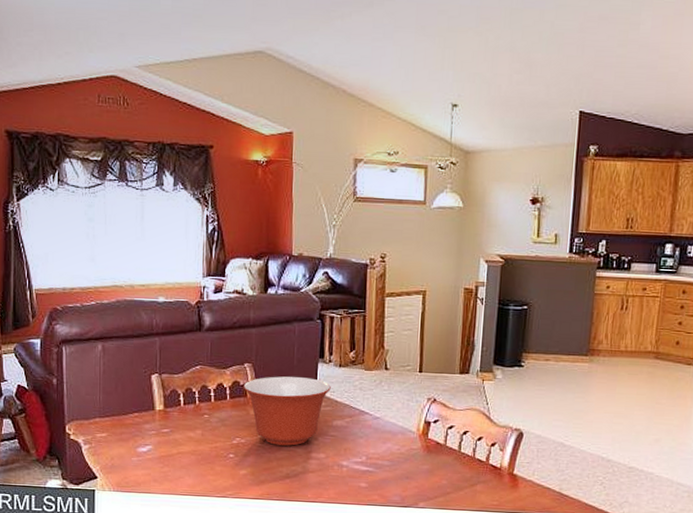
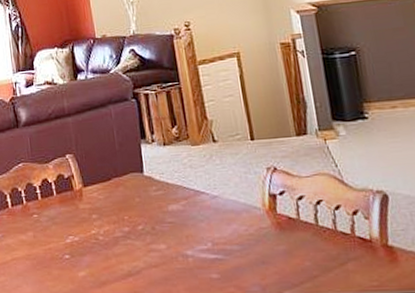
mixing bowl: present [243,376,331,446] -> none [68,161,159,240]

